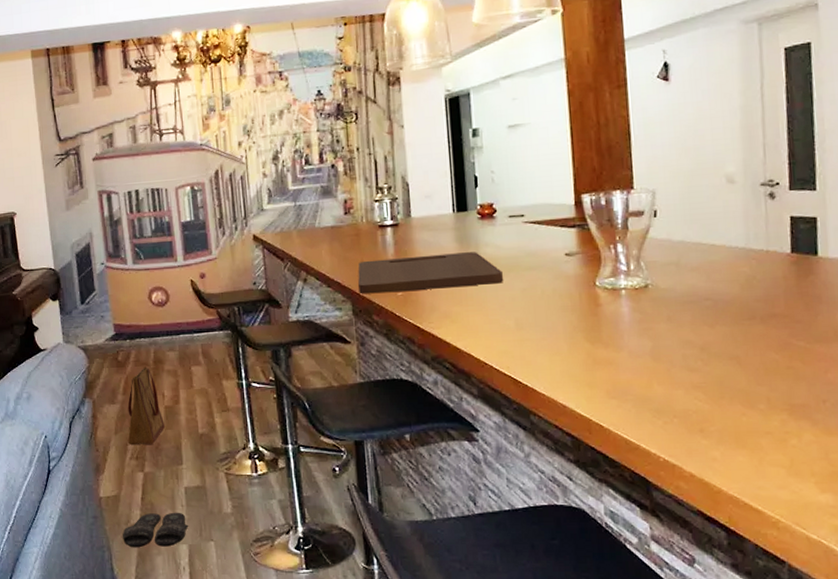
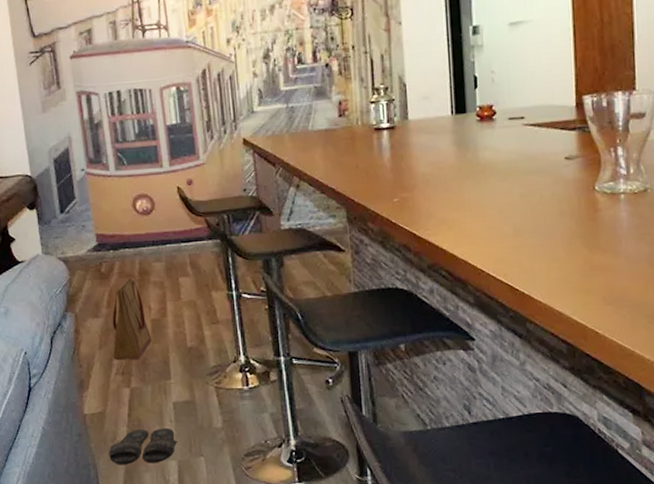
cutting board: present [358,252,503,295] -> none [352,156,502,201]

